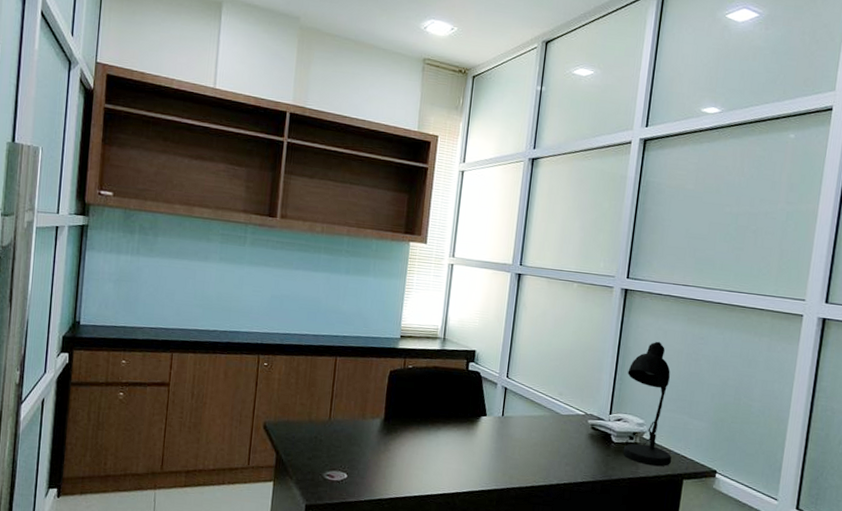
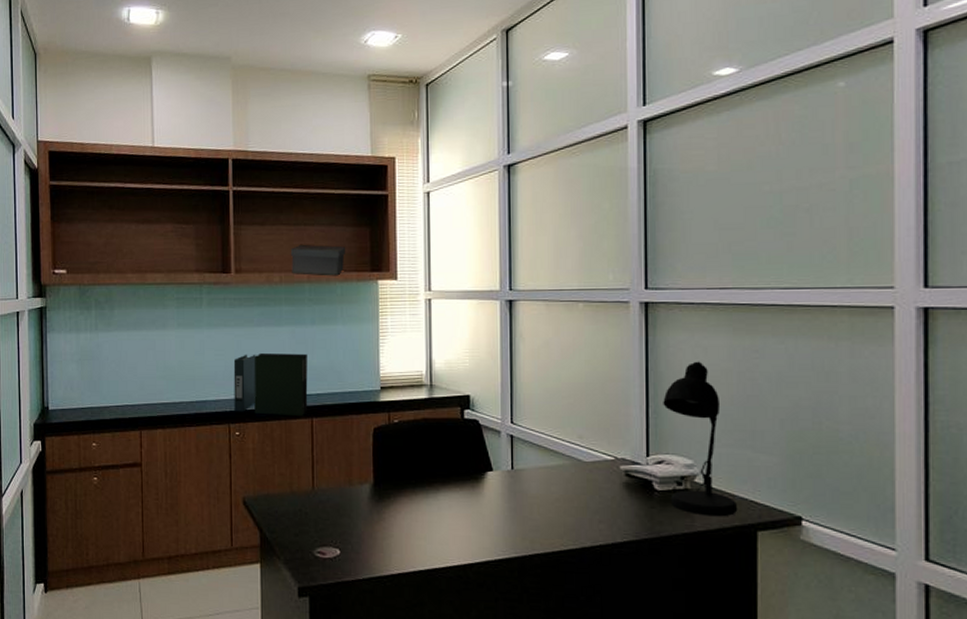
binder: none [265,293,291,346] -> present [233,354,256,412]
binder: none [284,293,339,354] -> present [253,352,308,415]
decorative box: none [333,200,385,234] -> present [290,244,346,276]

